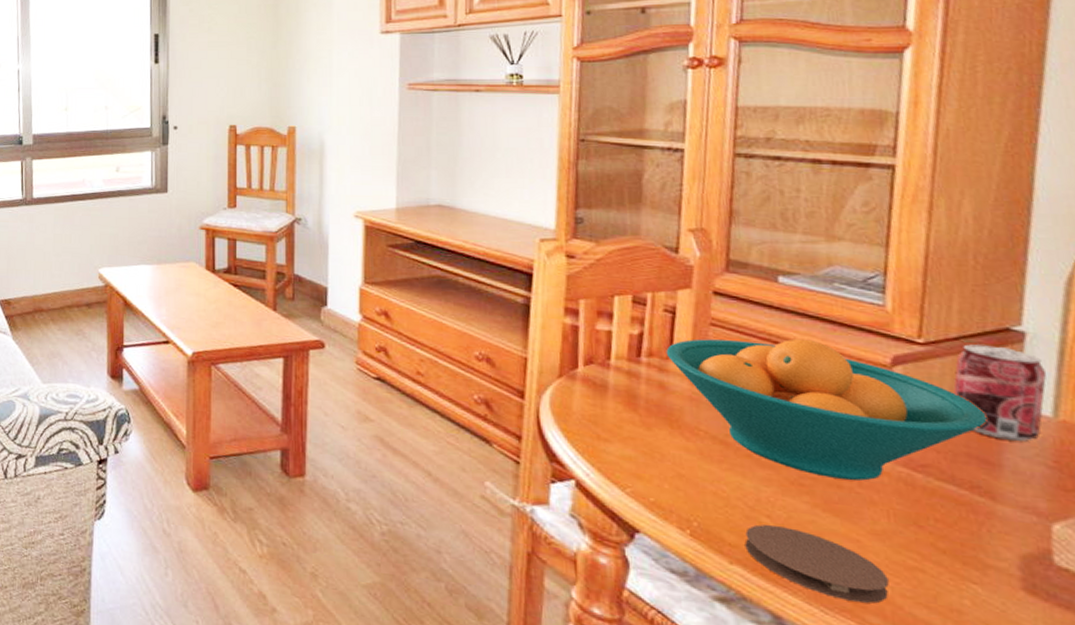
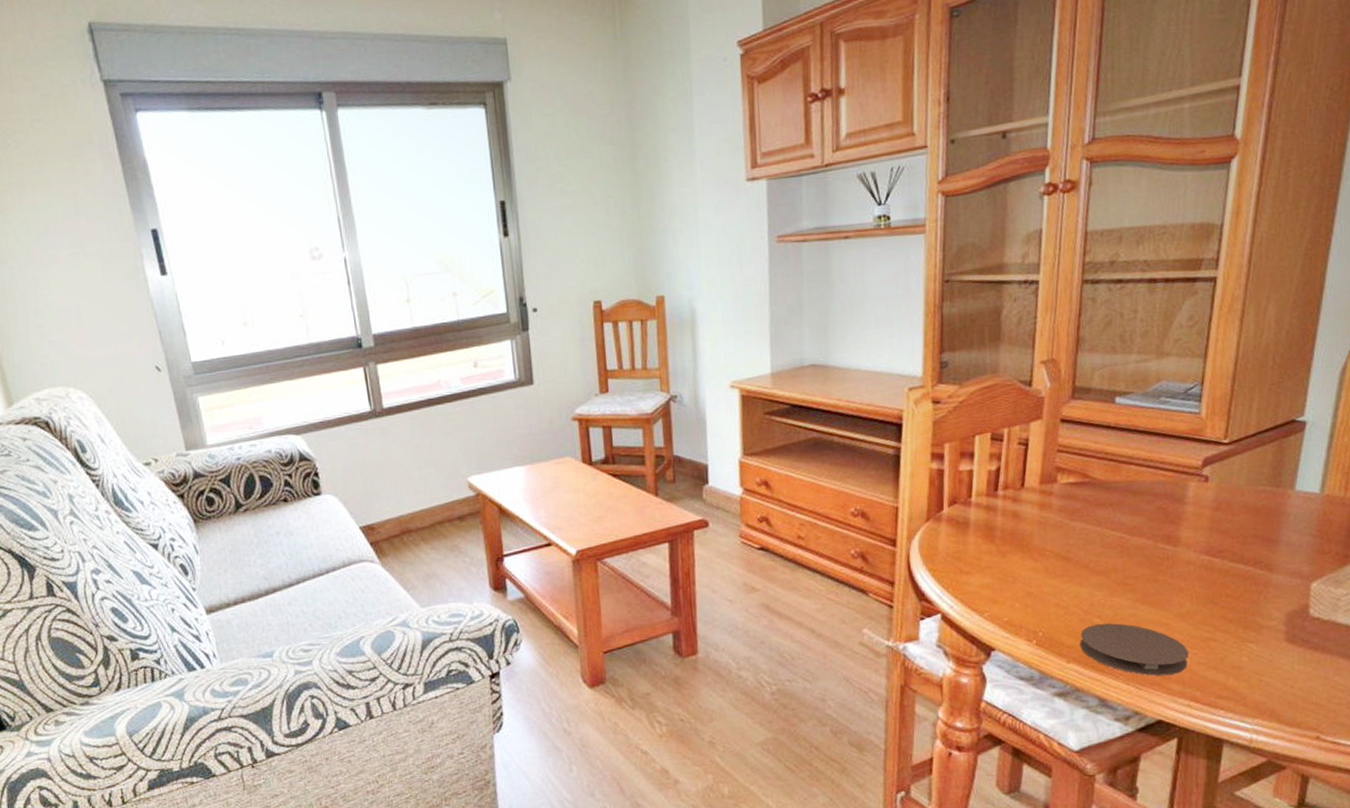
fruit bowl: present [666,338,987,481] -> none [1019,453,1272,575]
beverage can: present [953,344,1047,441] -> none [1248,437,1319,519]

